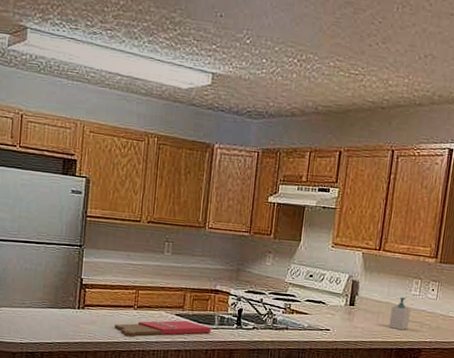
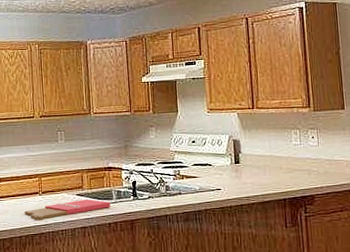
soap bottle: present [389,297,411,331] -> none [275,148,297,180]

